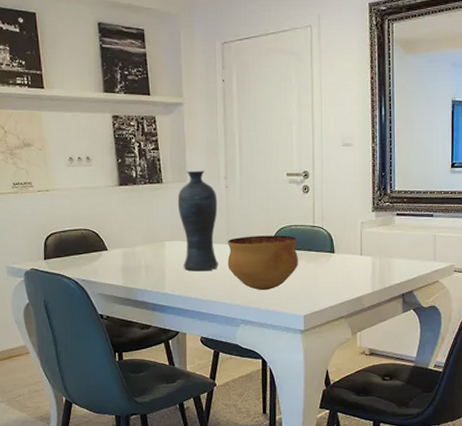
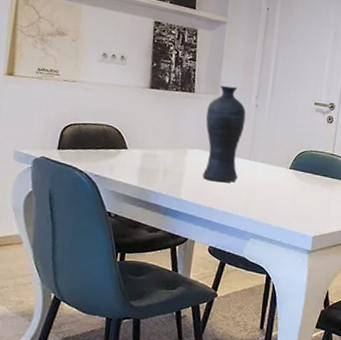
bowl: present [227,235,299,291] -> none [246,154,317,209]

